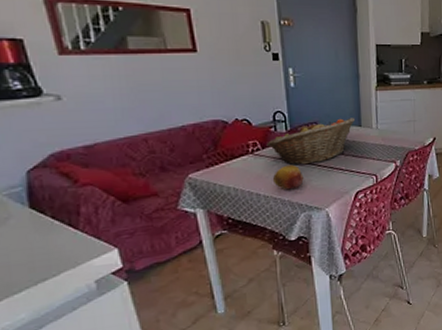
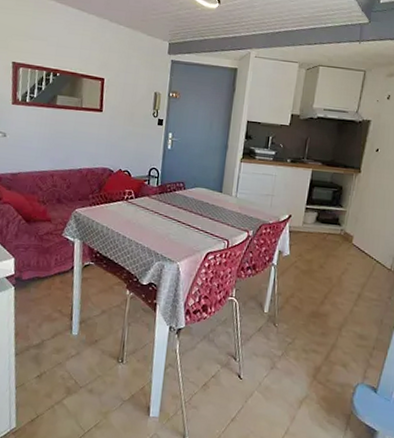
fruit basket: present [266,118,356,165] -> none [139,181,218,219]
fruit: present [272,164,304,190] -> none [138,215,164,239]

